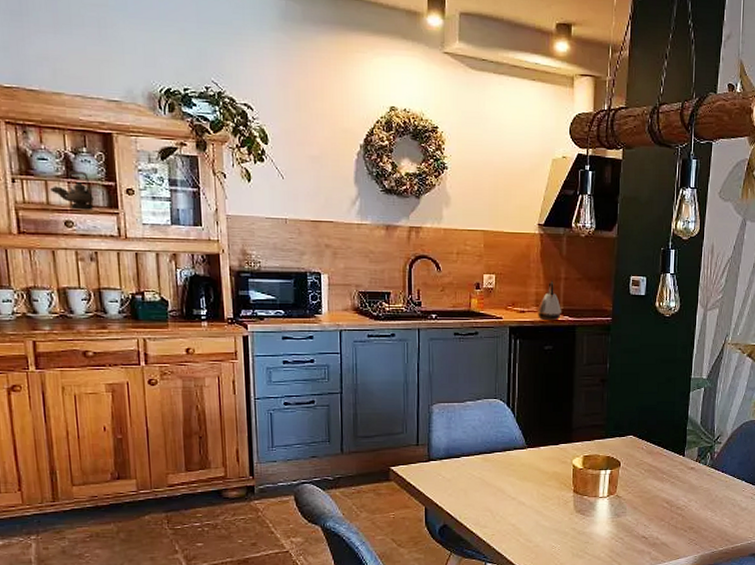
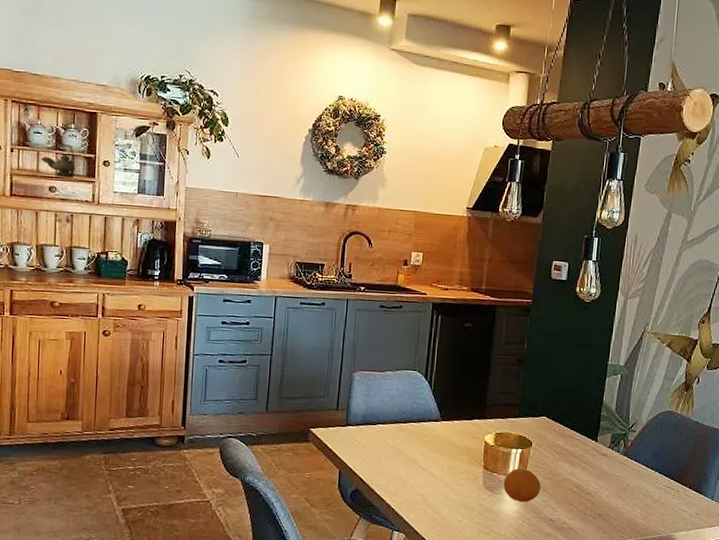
kettle: present [536,279,561,320] -> none [459,260,483,299]
fruit: none [594,489,632,522] -> present [503,469,541,502]

